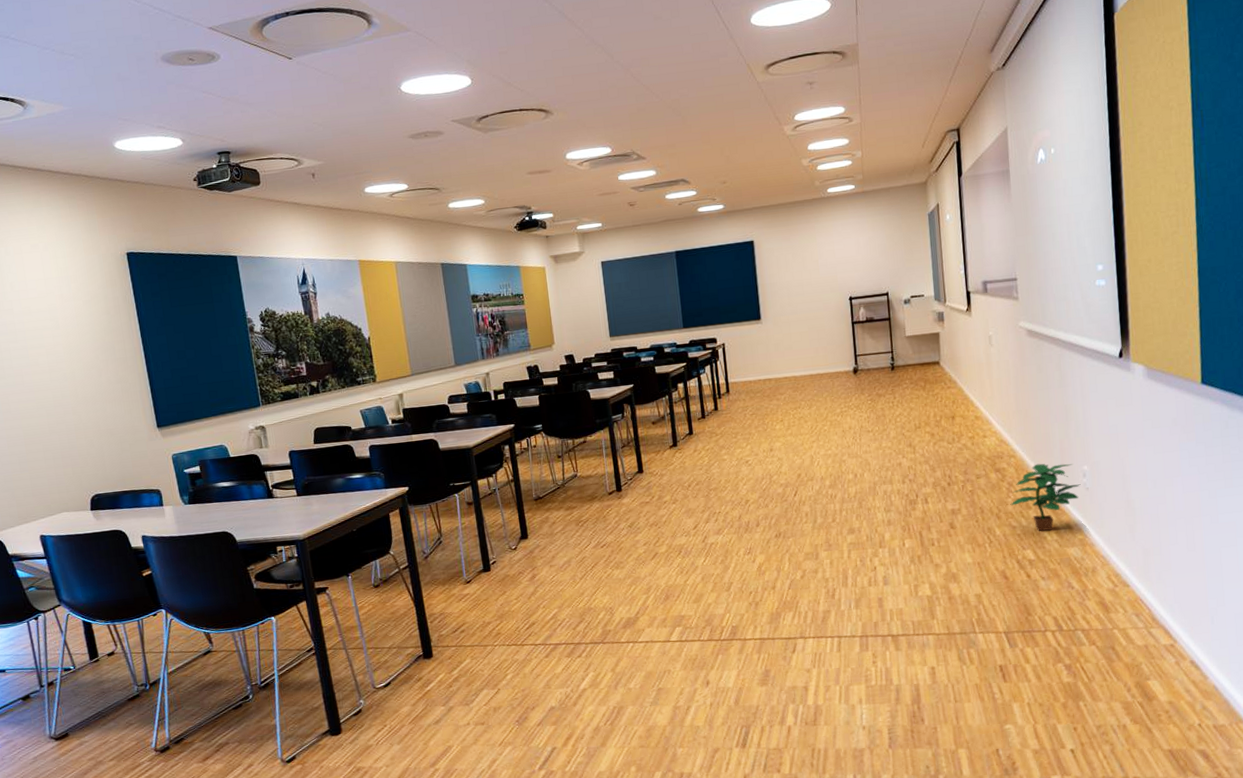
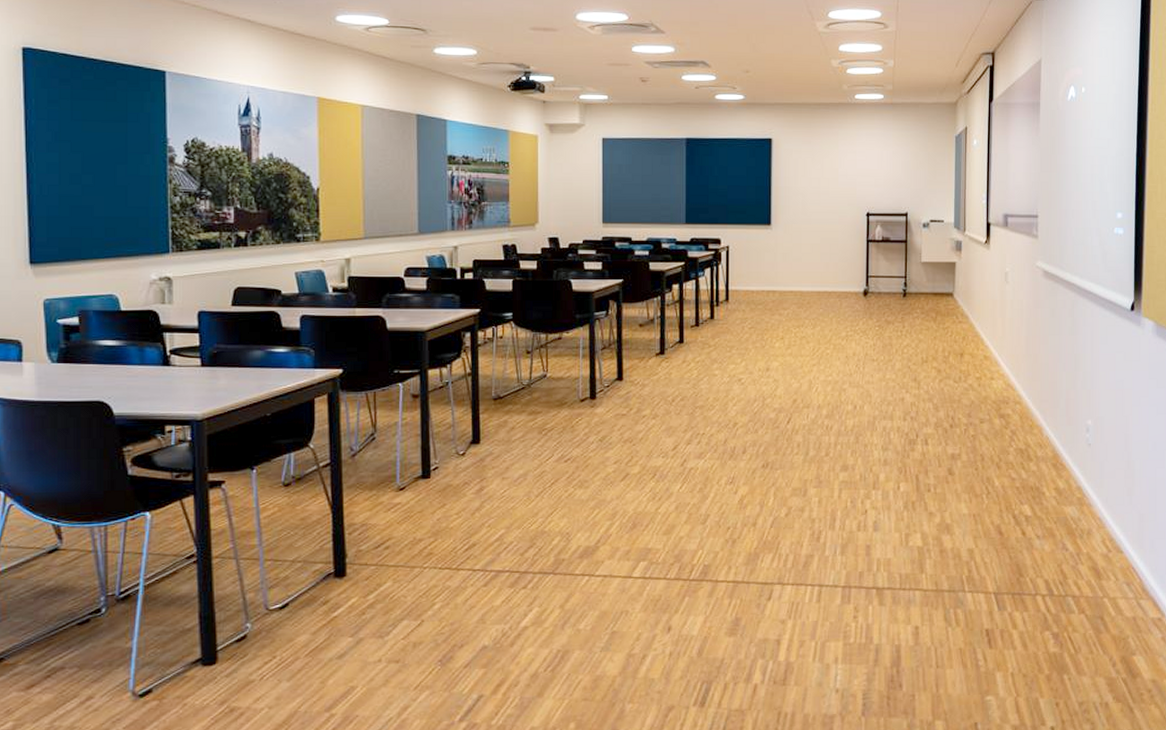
potted plant: present [1010,463,1081,531] -> none [1012,413,1084,487]

